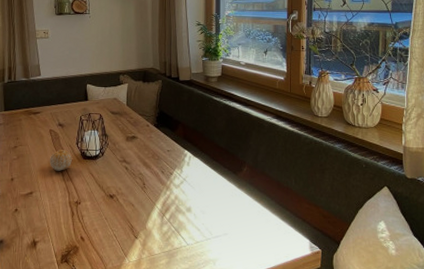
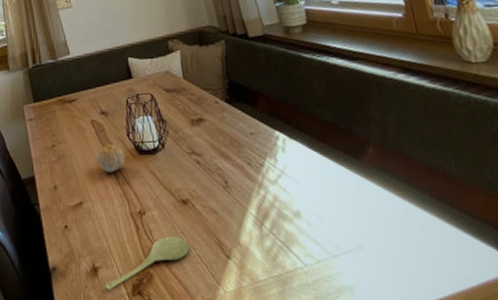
spoon: none [40,221,109,258] -> present [105,236,190,290]

